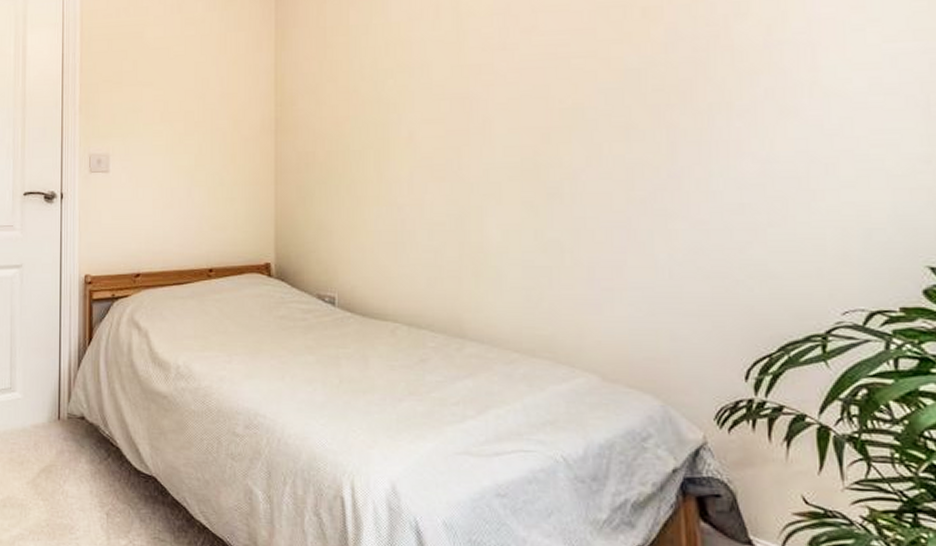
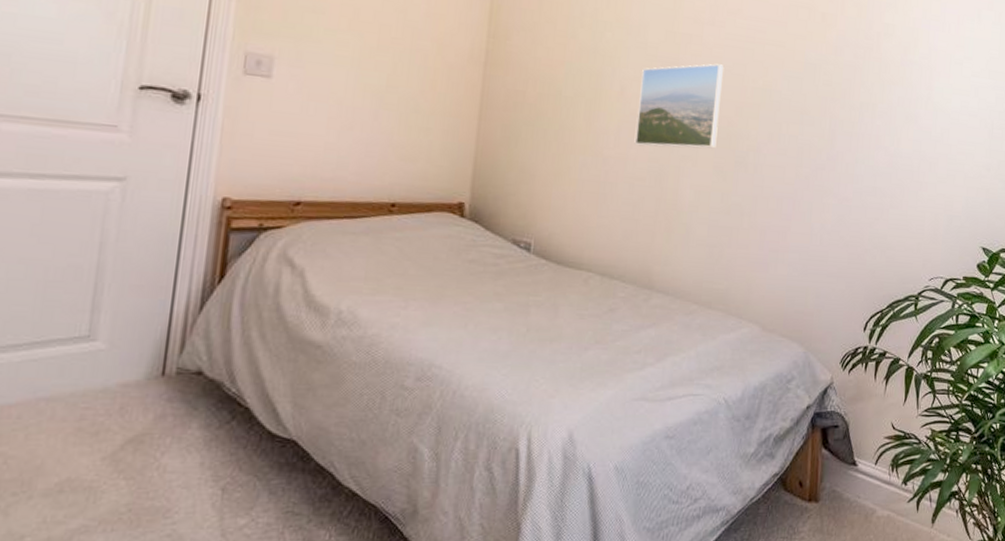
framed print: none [429,90,523,190] -> present [634,63,724,149]

